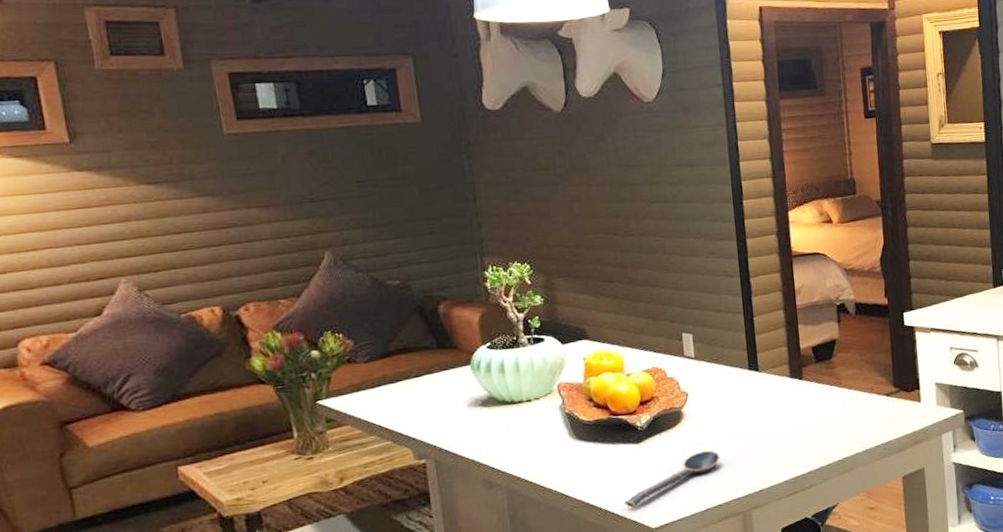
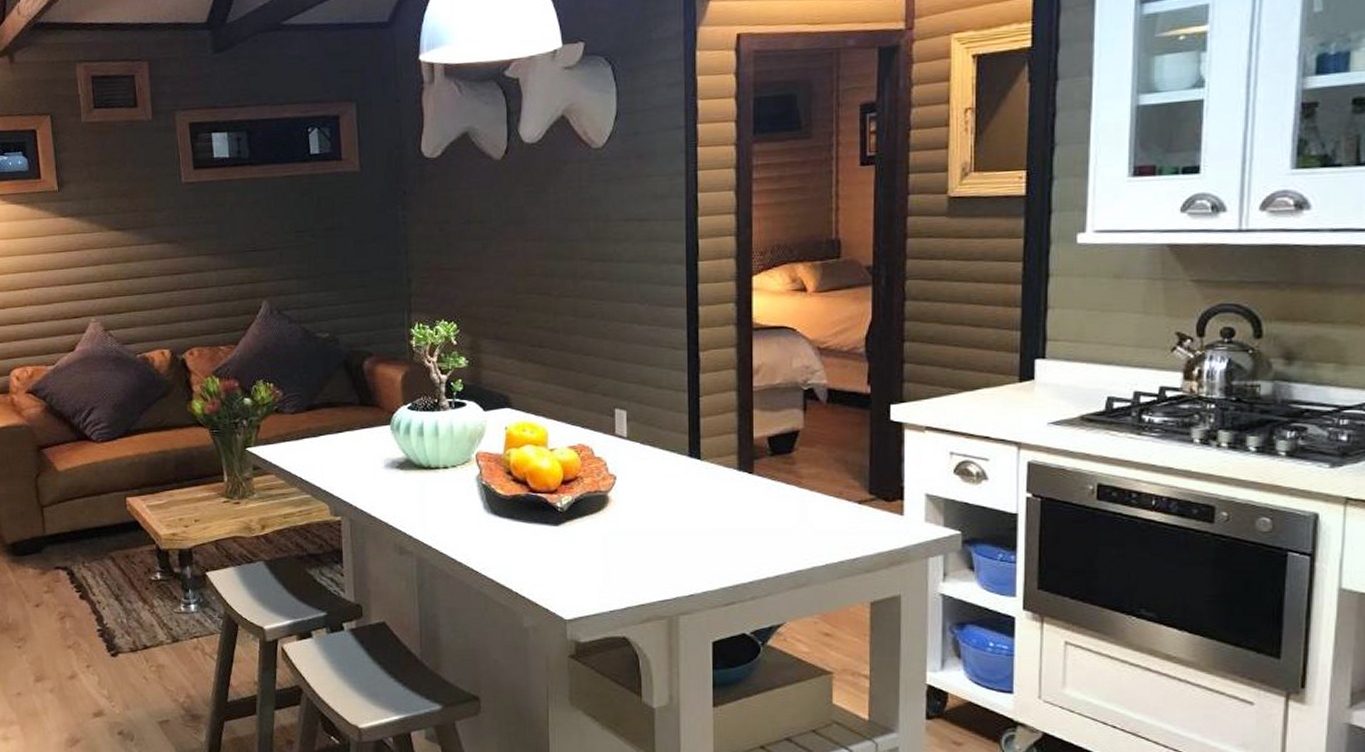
spoon: present [623,450,720,508] -> none [536,542,647,594]

